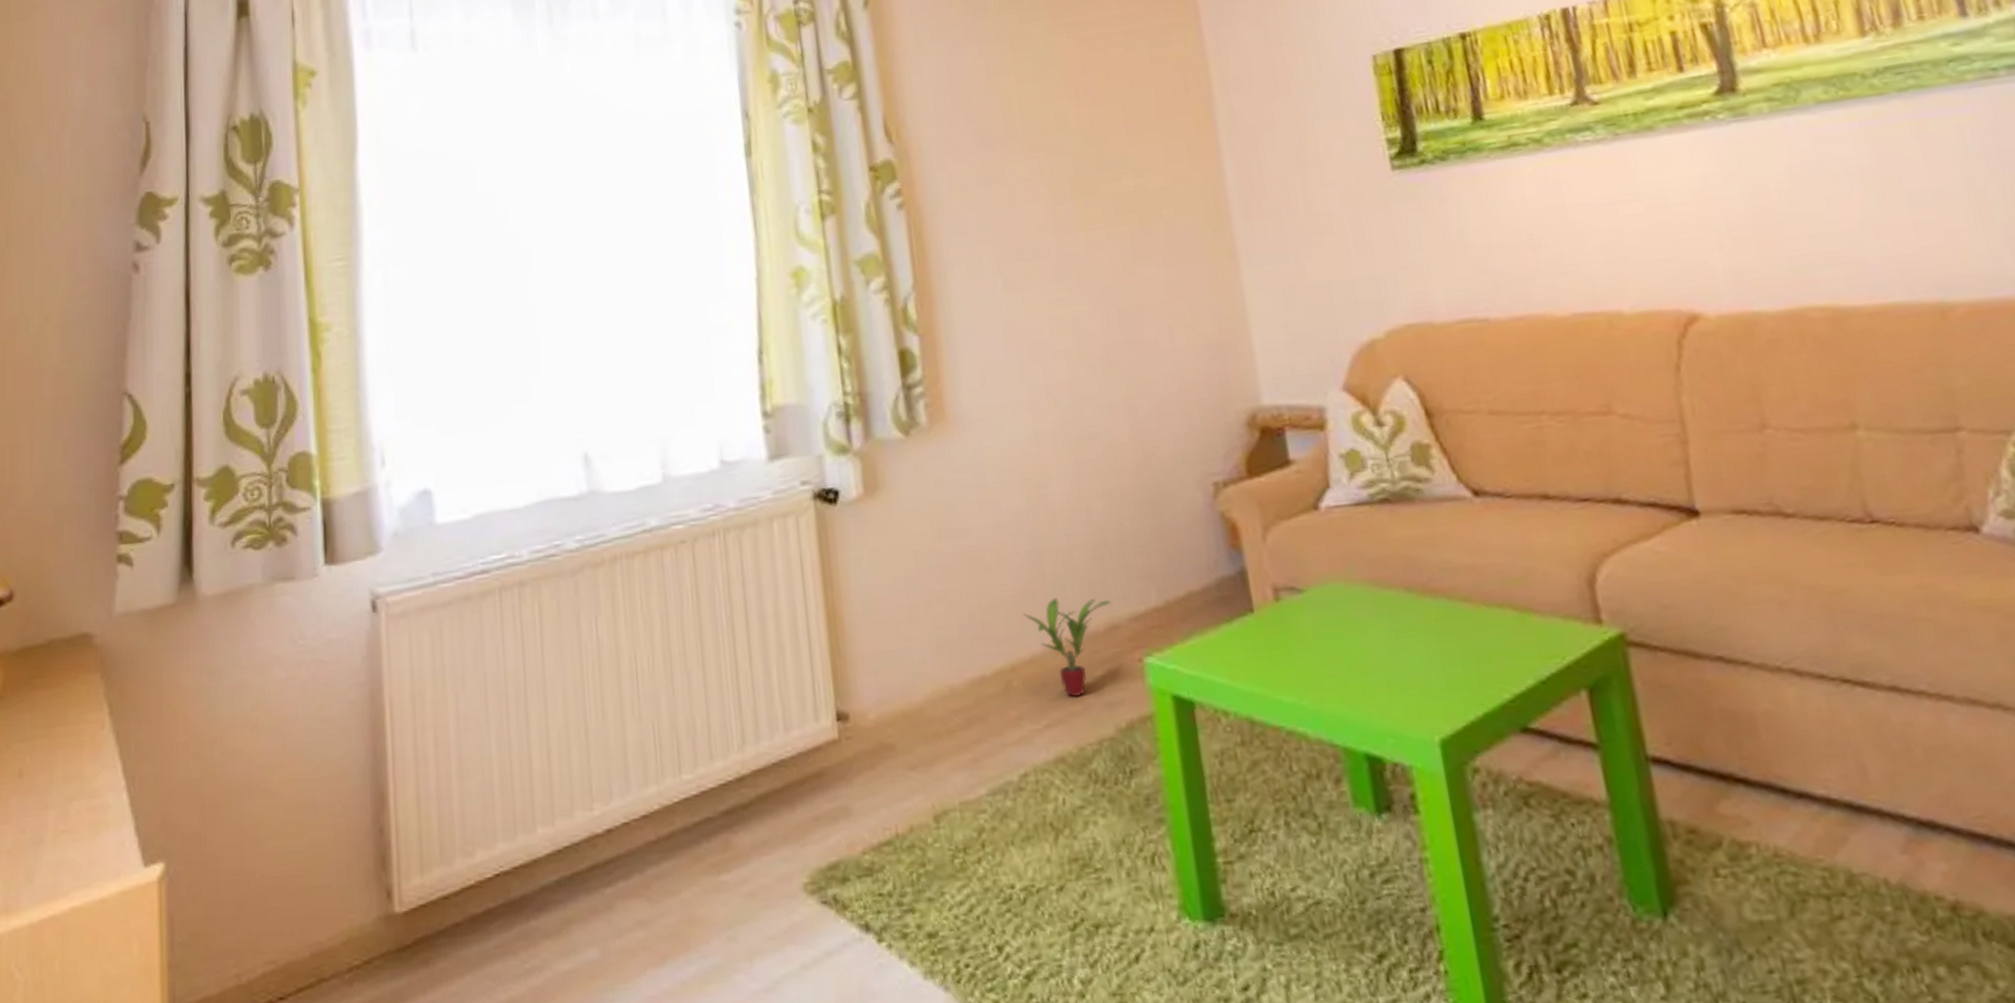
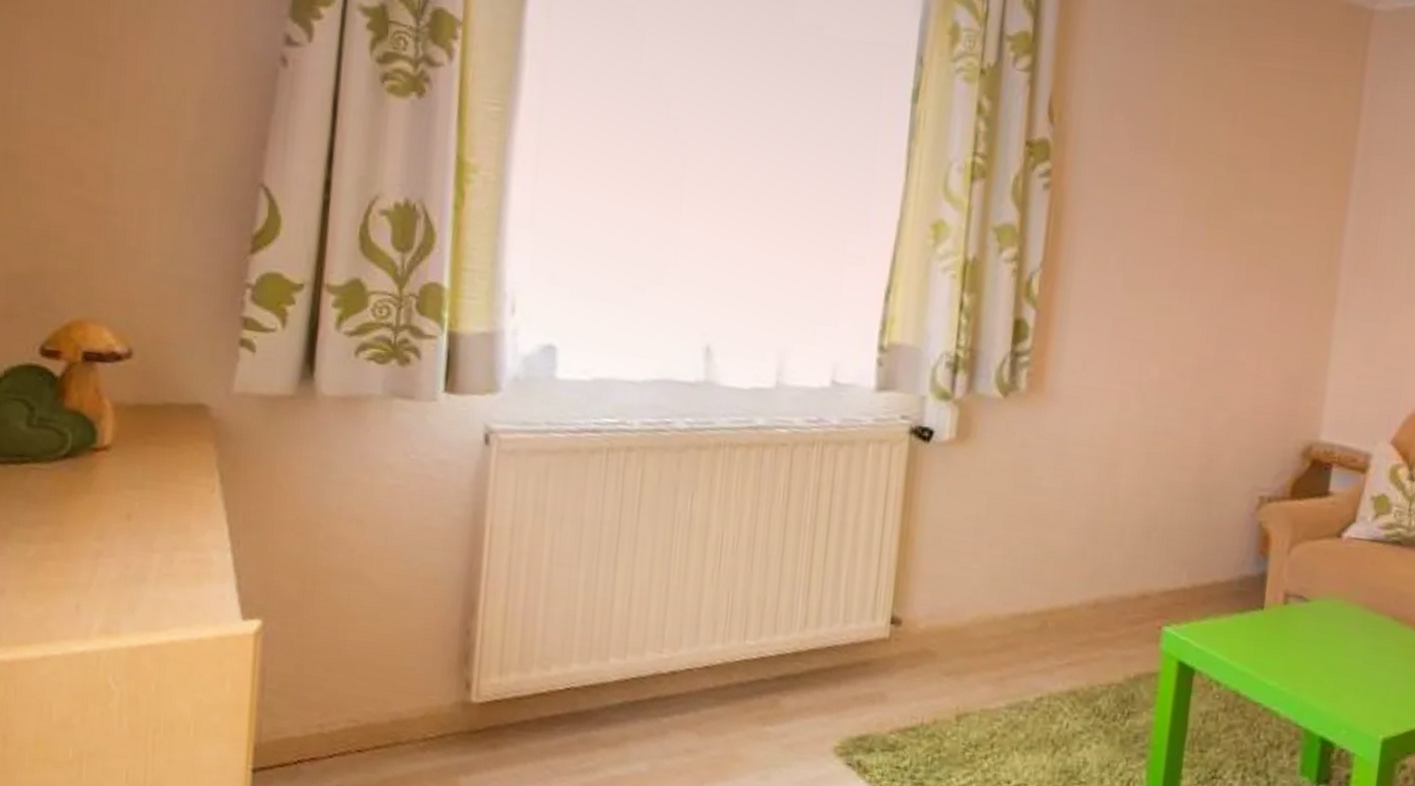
potted plant: present [1023,598,1112,698] -> none [1070,562,1148,647]

